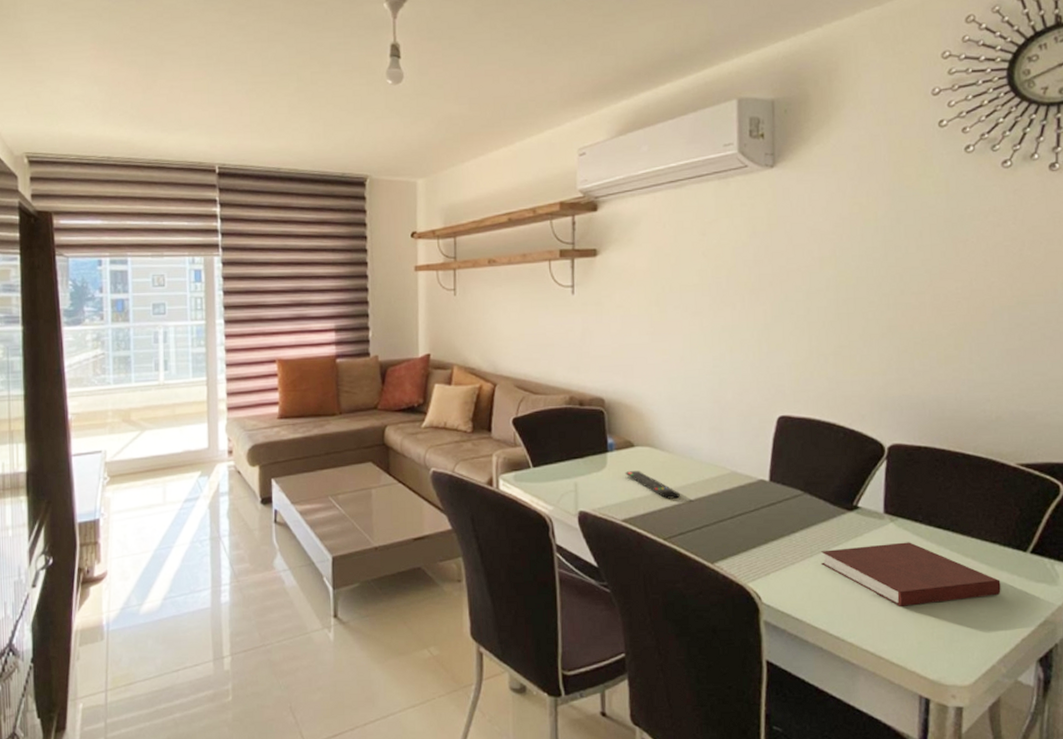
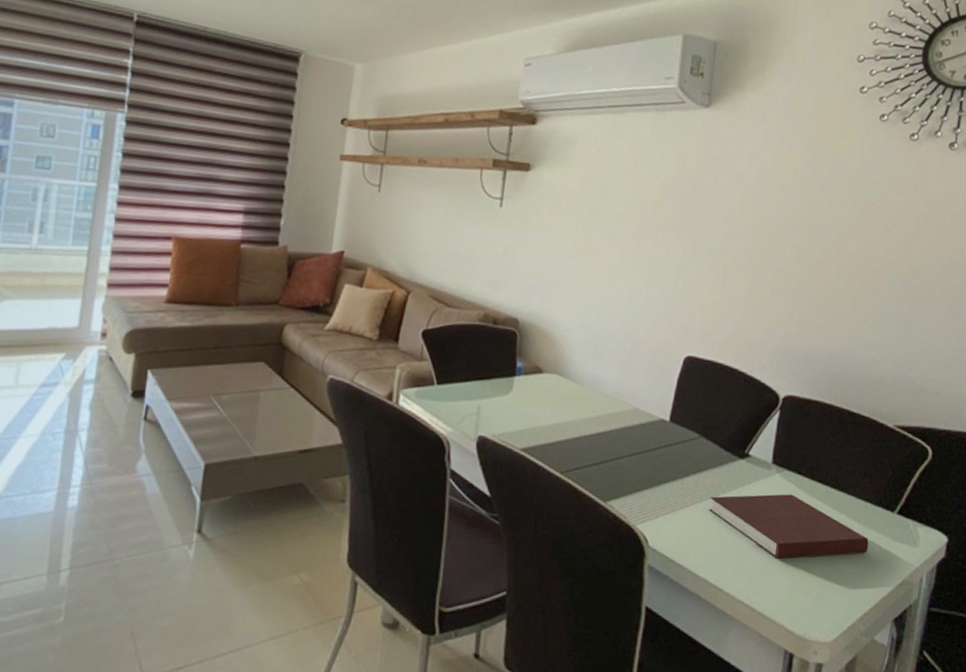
remote control: present [625,471,680,499] -> none [530,398,582,431]

